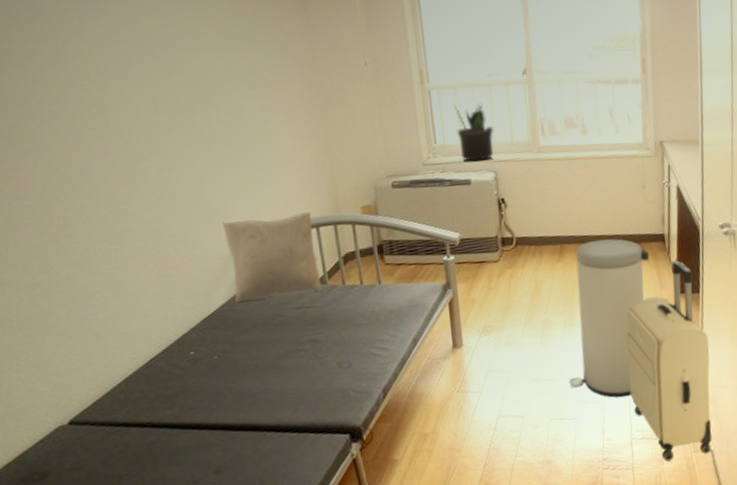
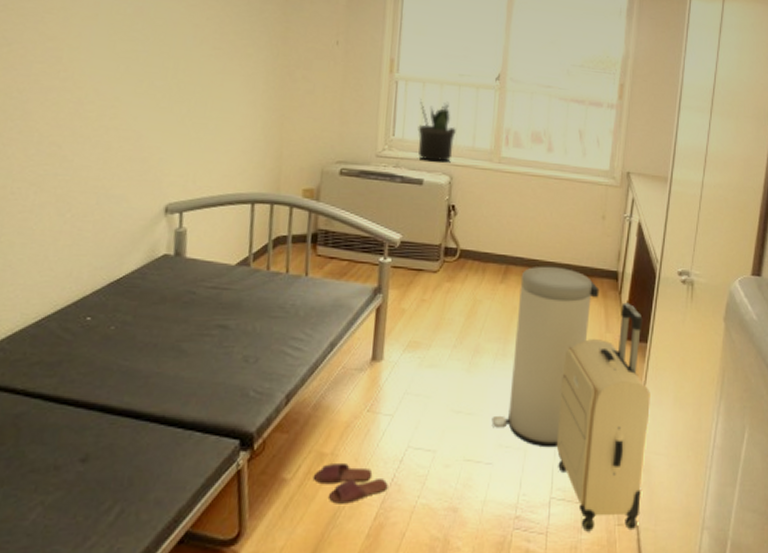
pillow: present [222,211,323,304] -> none [148,181,250,274]
slippers: none [421,438,487,473] -> present [314,462,388,504]

